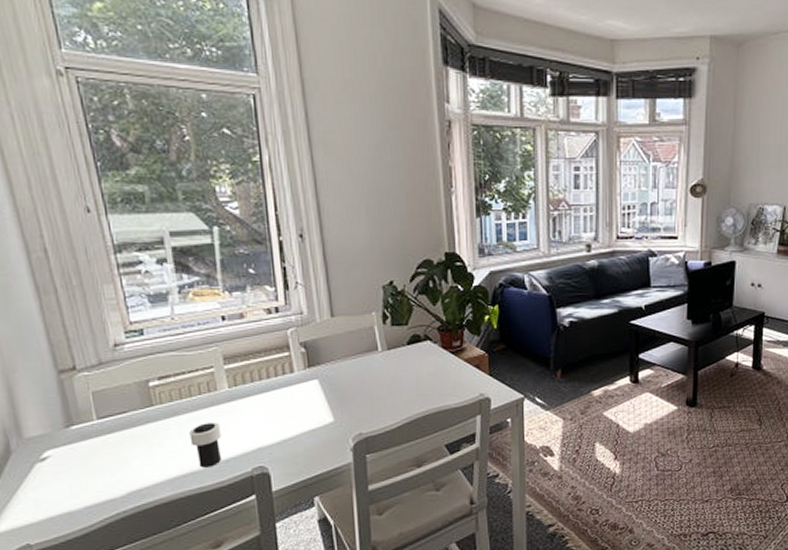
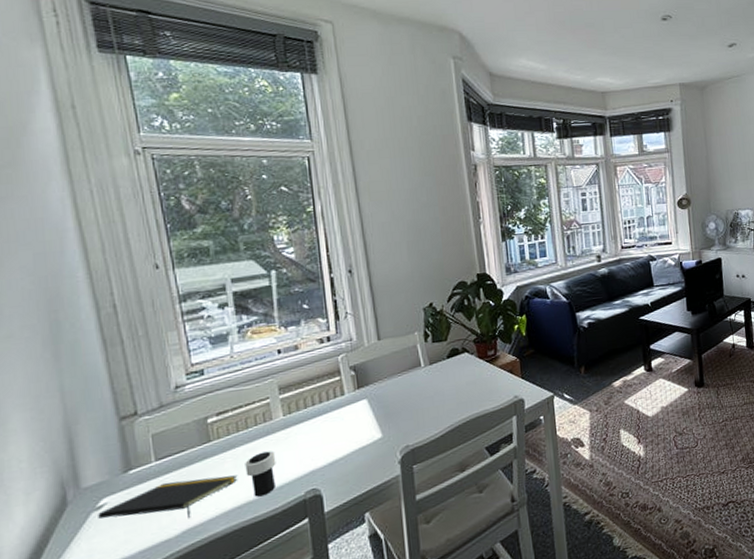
notepad: none [42,442,183,481] -> present [98,475,238,519]

